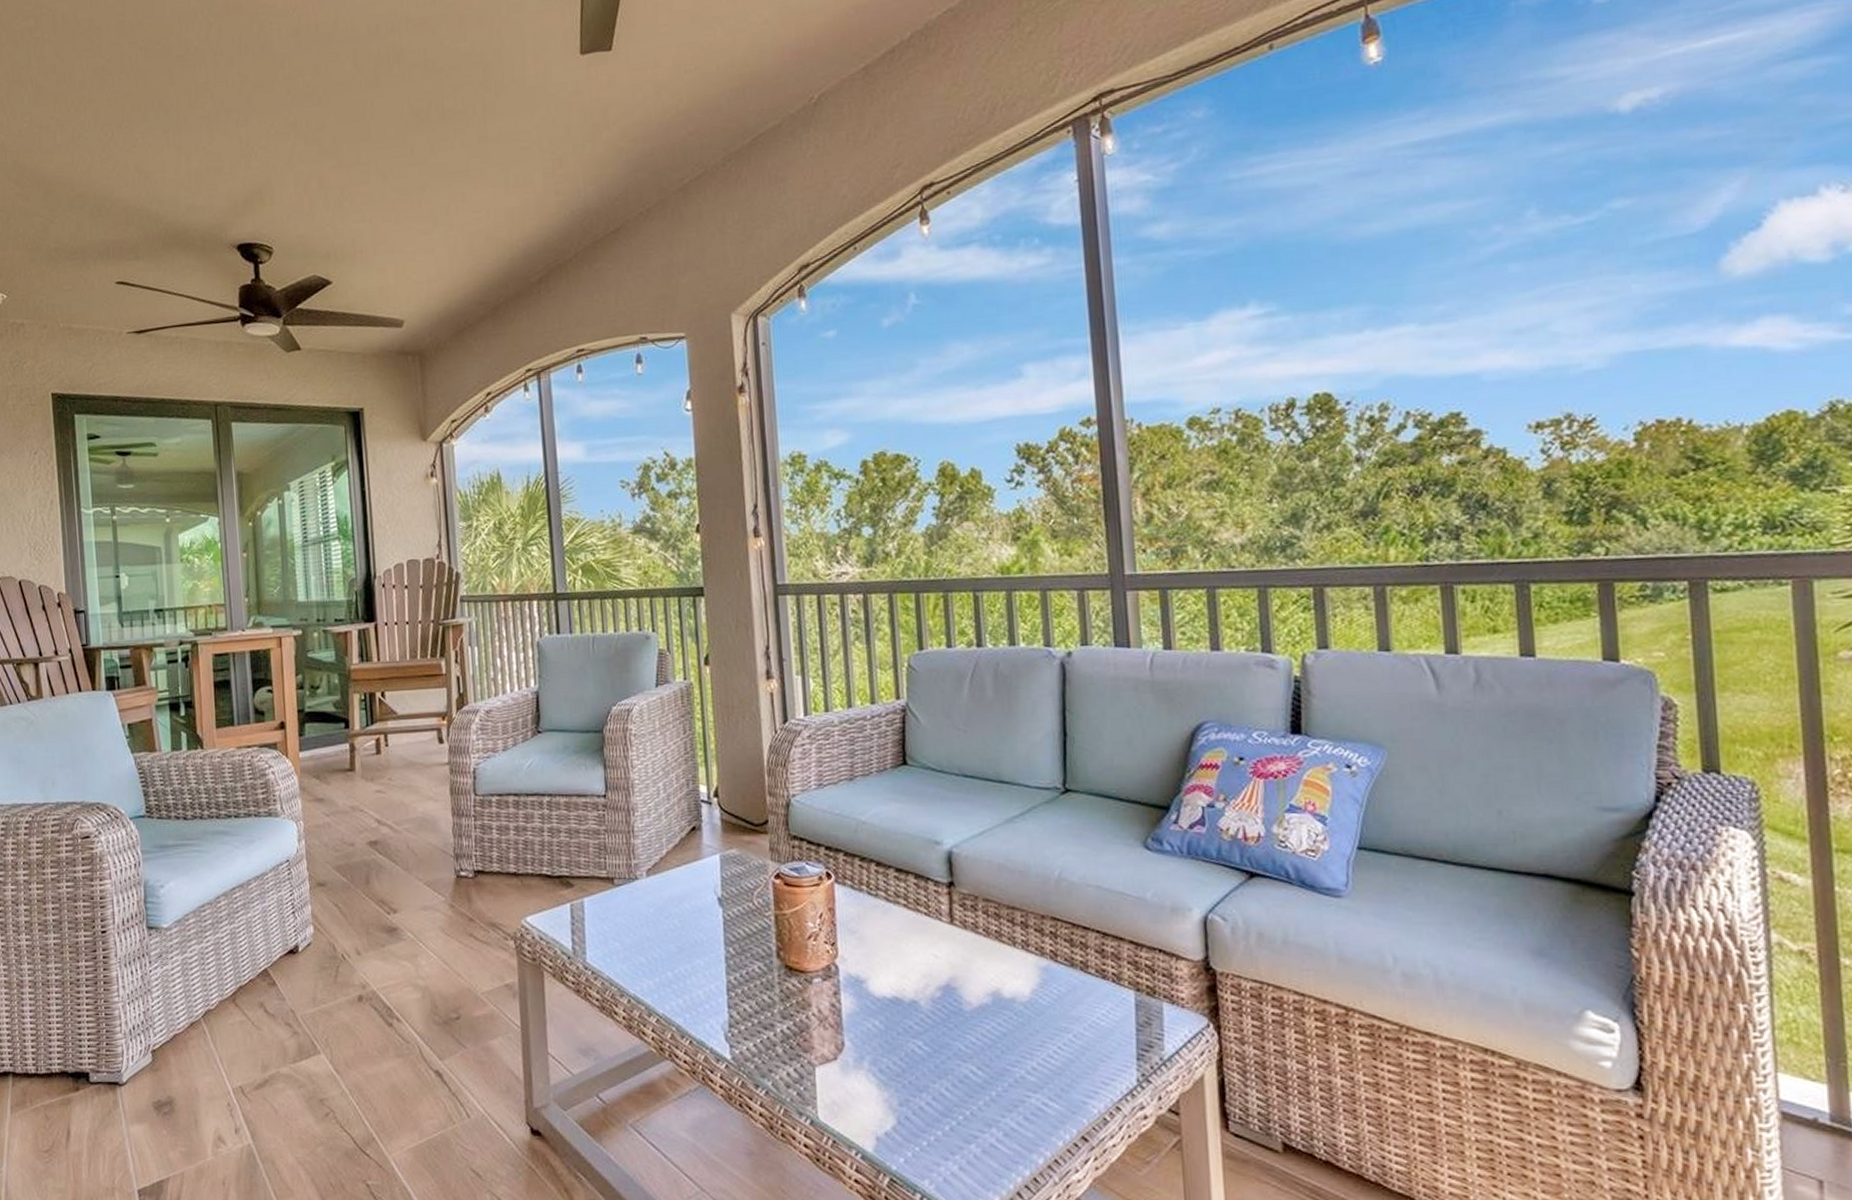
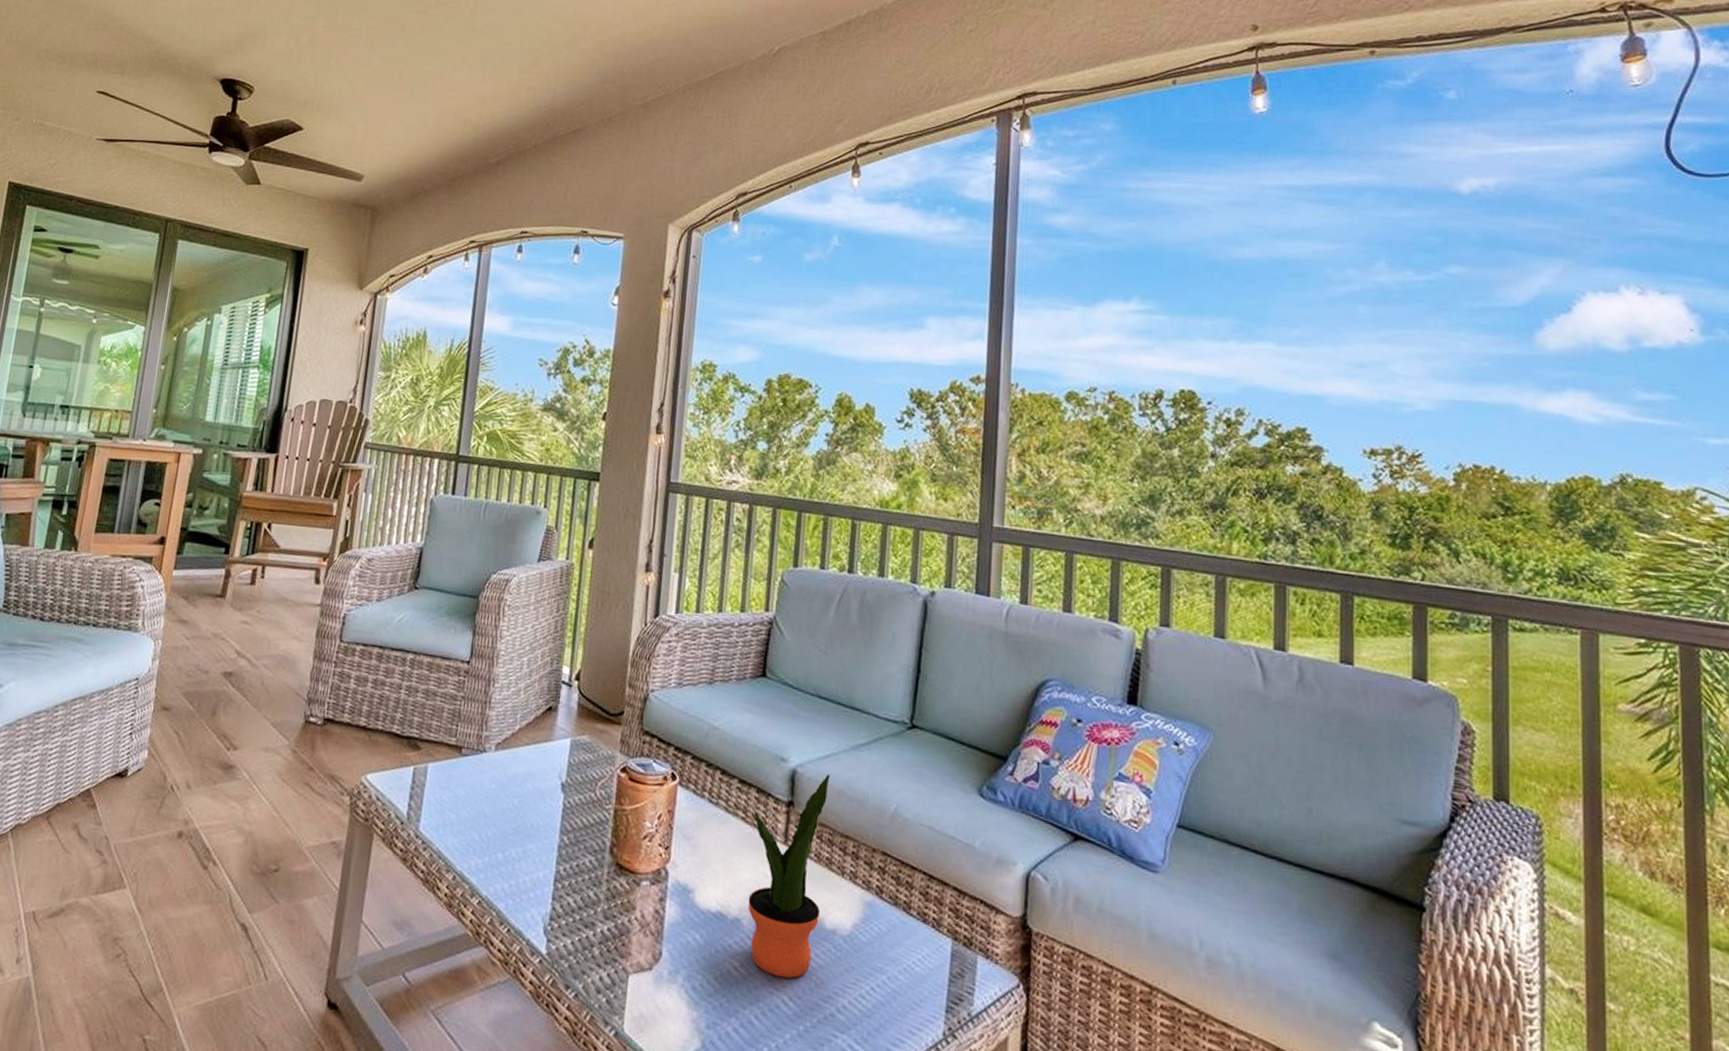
potted plant: none [916,850,997,1049] -> present [748,774,830,978]

